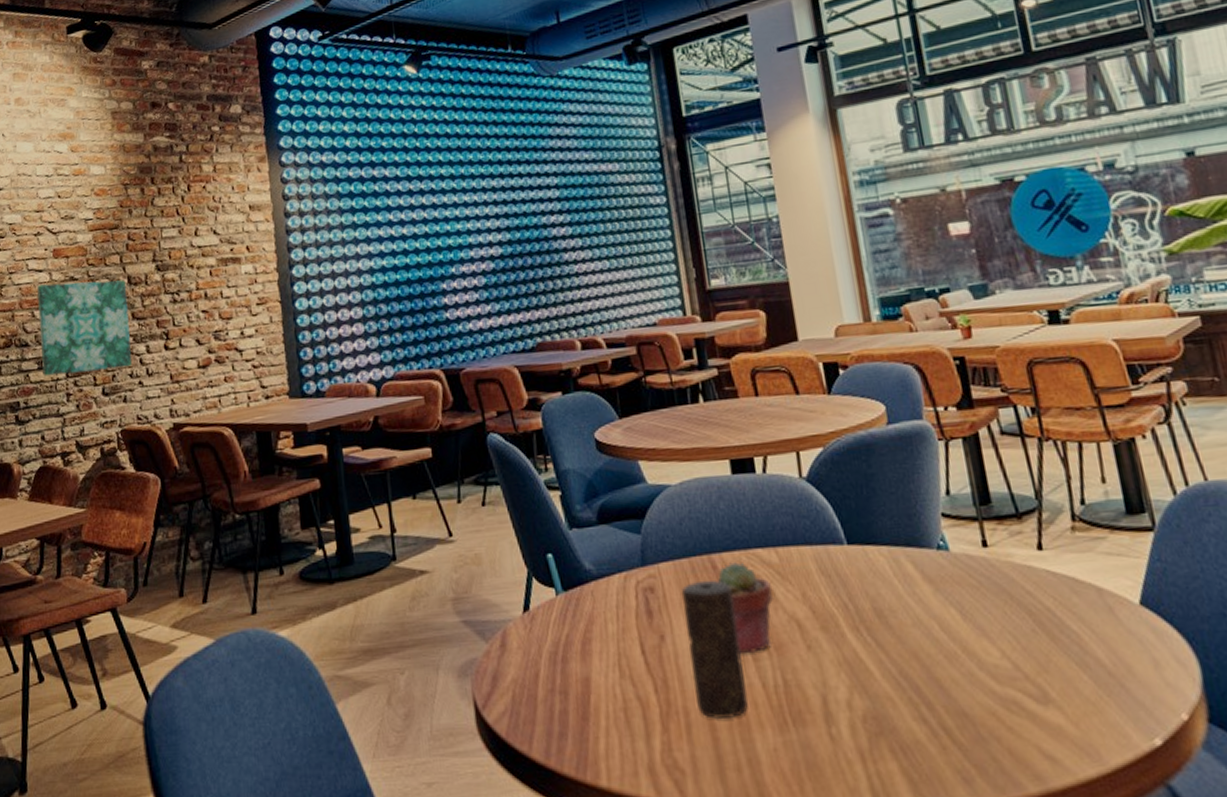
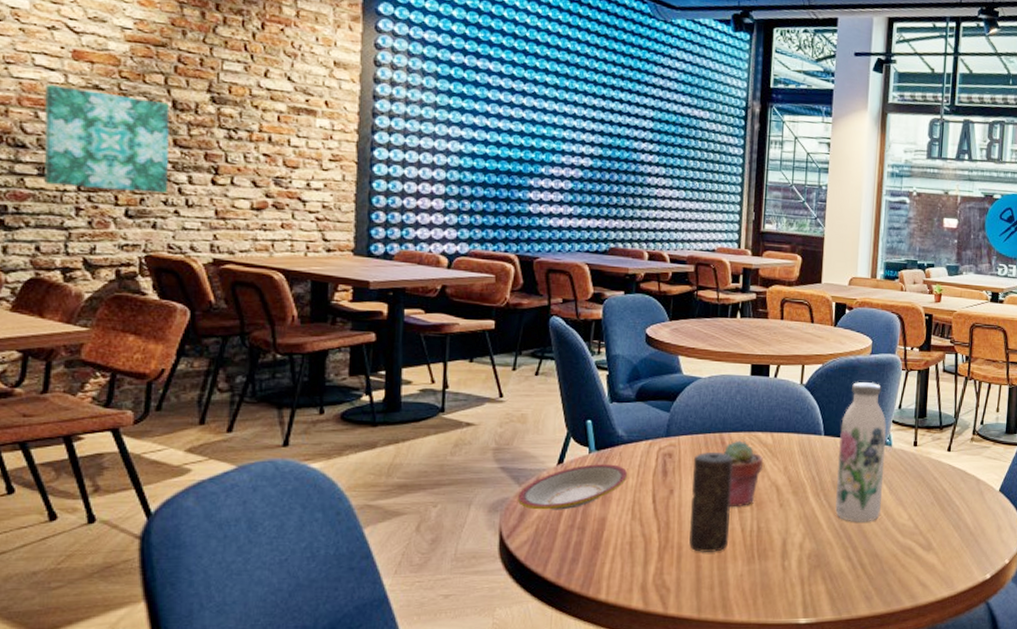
plate: none [487,607,606,672] -> present [518,464,628,510]
water bottle: none [866,462,957,666] -> present [835,381,887,522]

